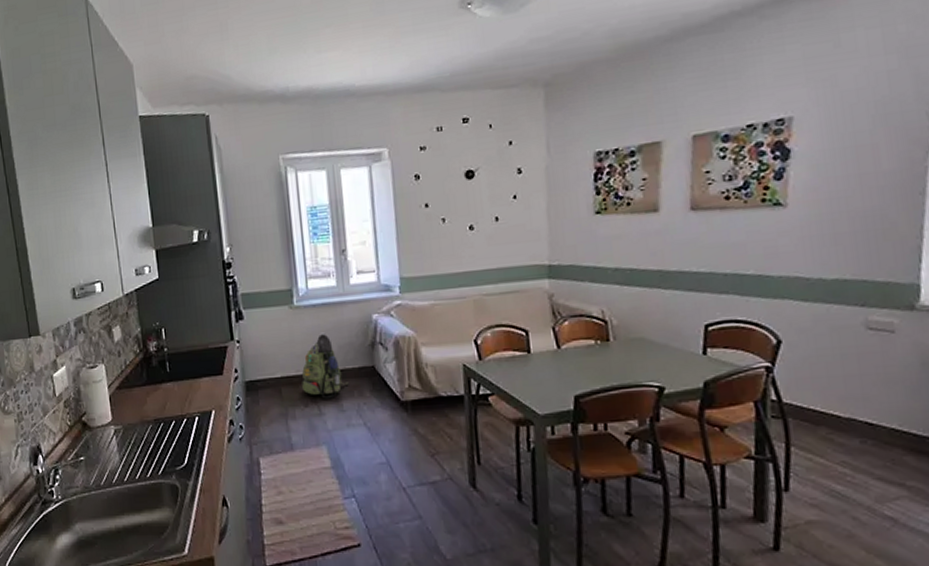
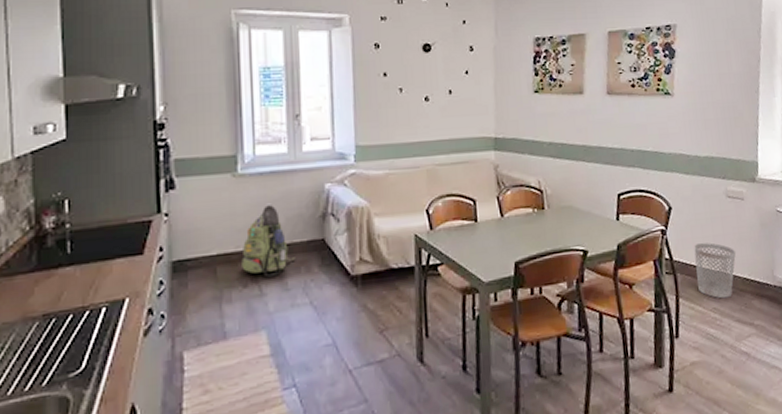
wastebasket: none [814,384,880,451] -> present [694,242,737,299]

